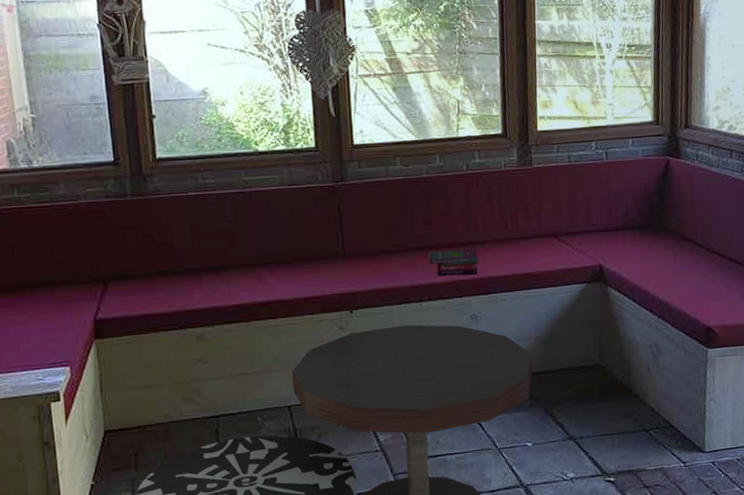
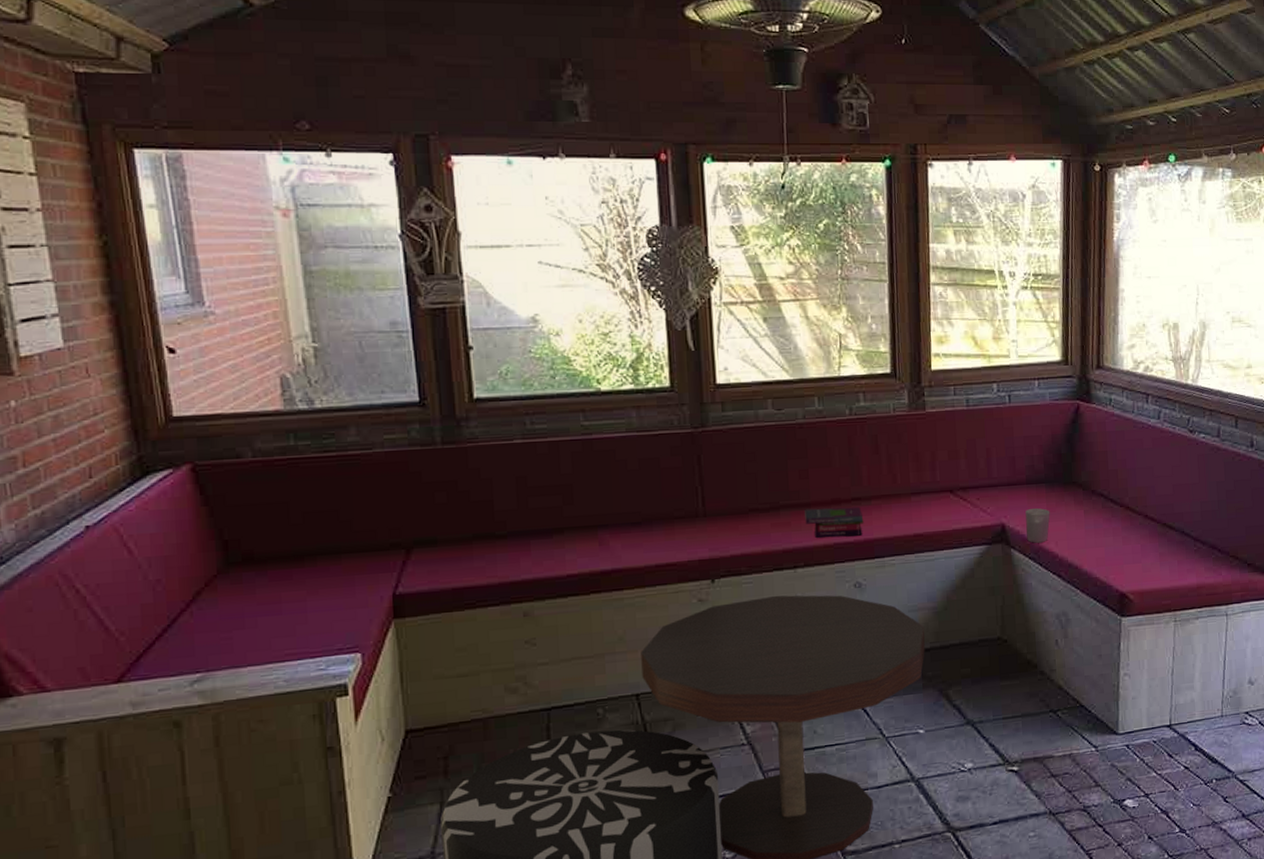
candle holder: none [621,251,643,282] -> present [1025,508,1050,543]

